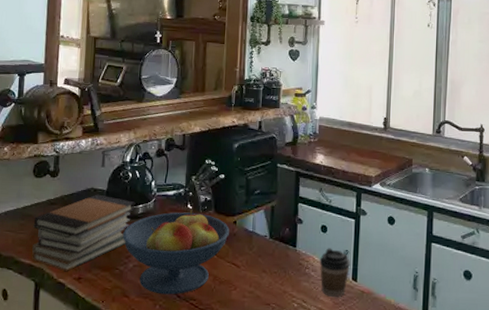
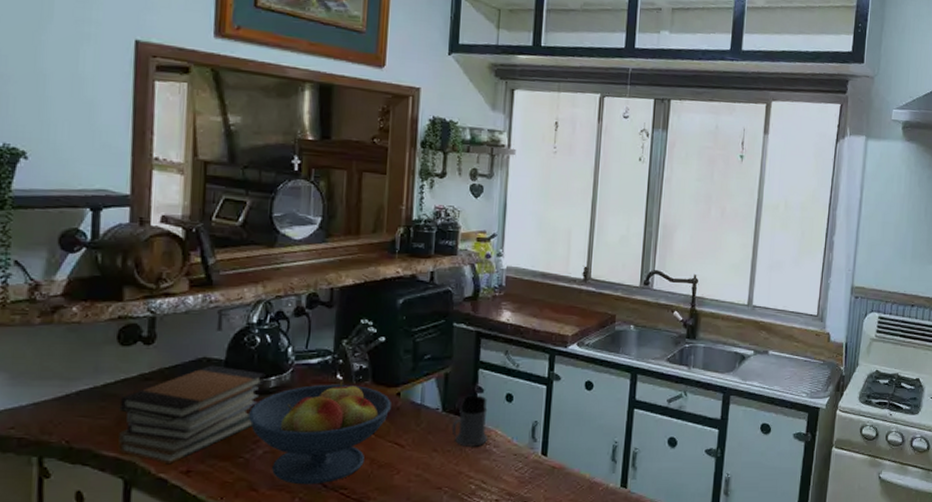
mug: none [277,225,307,270] -> present [451,395,488,447]
coffee cup: present [319,248,350,297] -> none [502,420,540,475]

